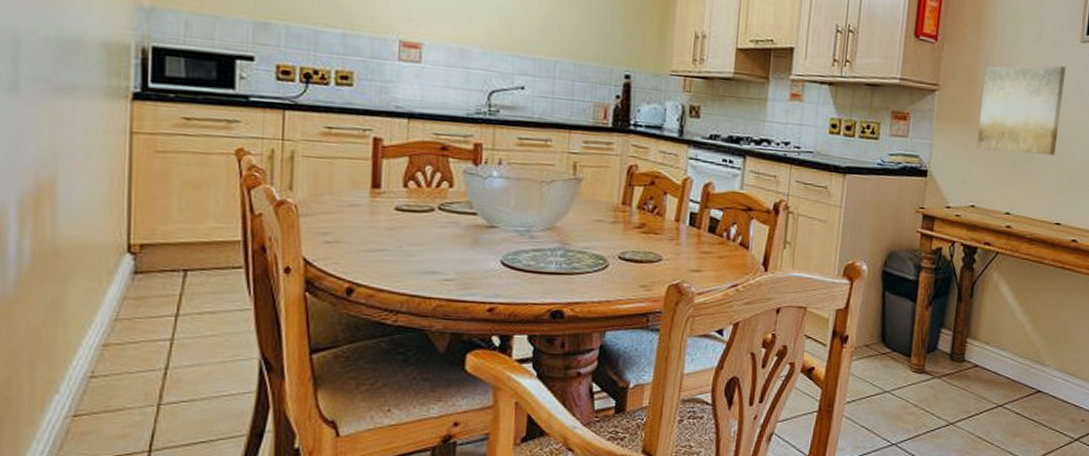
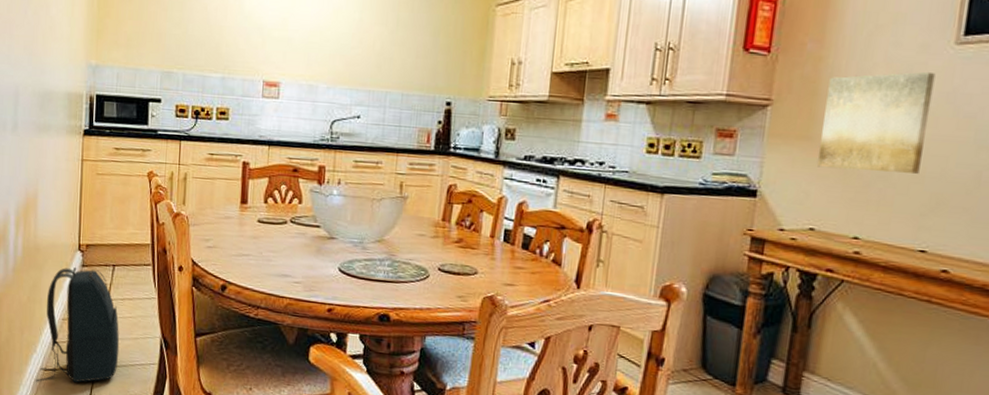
backpack: none [58,275,197,433] -> present [35,267,120,383]

